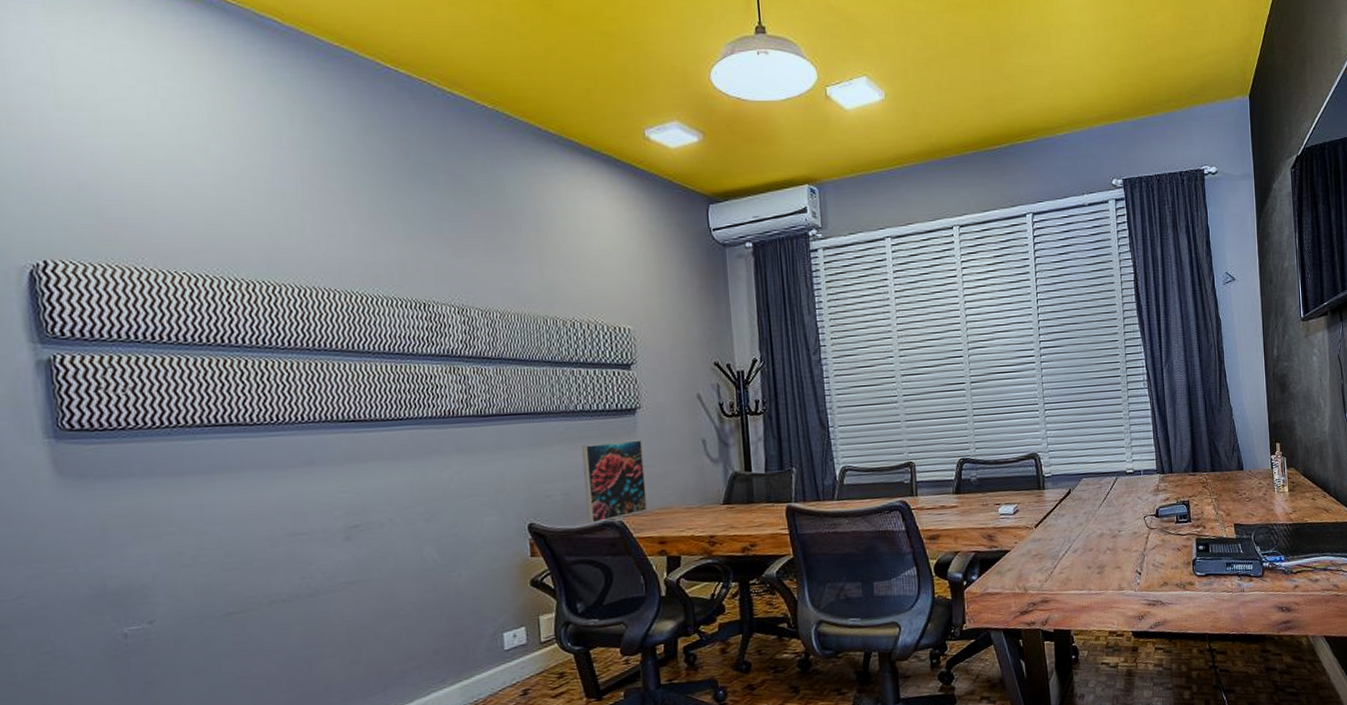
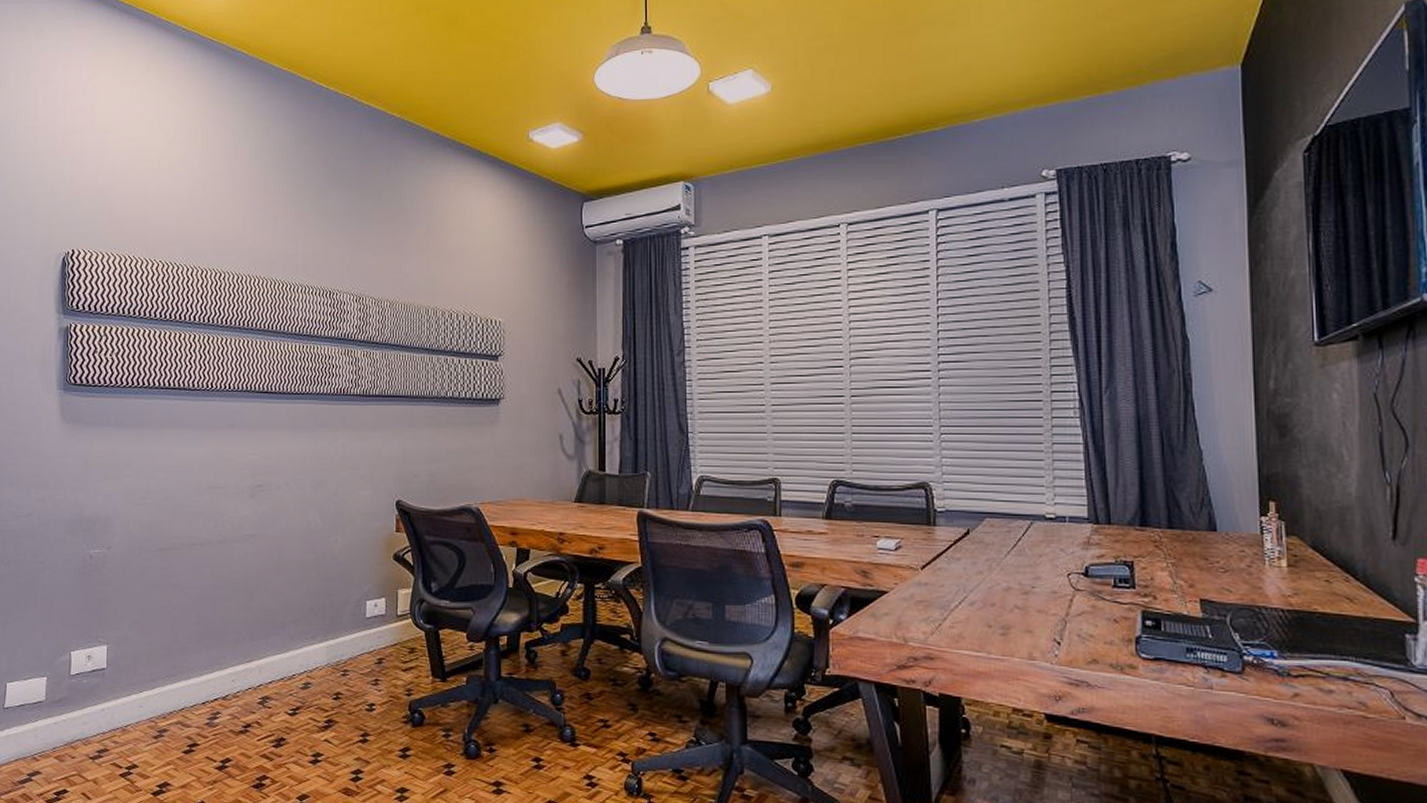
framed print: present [582,440,648,523] -> none [447,429,503,507]

